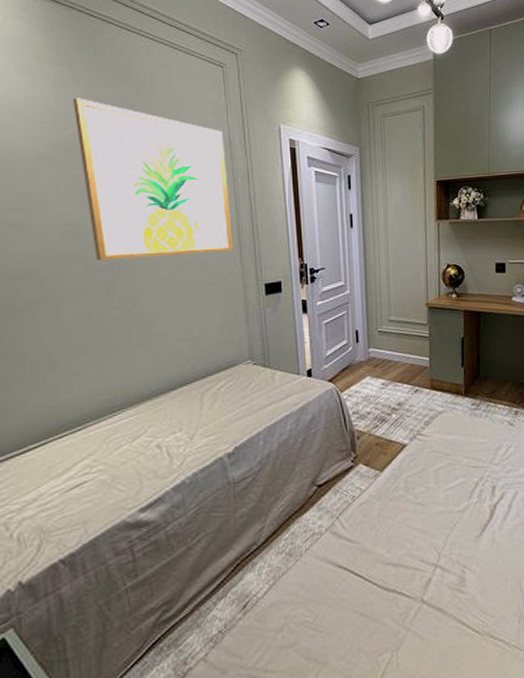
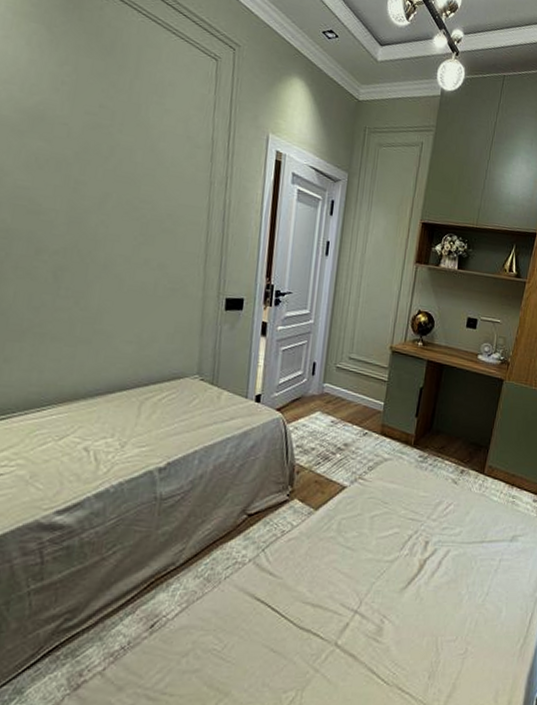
wall art: present [73,98,233,261] -> none [46,62,207,259]

